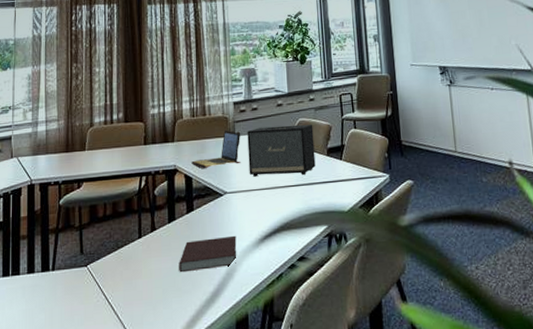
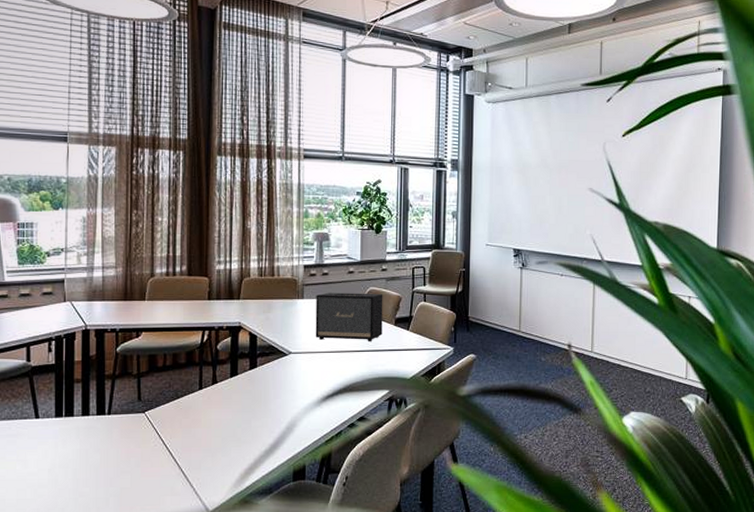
notebook: present [179,235,237,273] -> none [239,393,298,425]
laptop: present [191,130,241,168] -> none [257,292,309,328]

